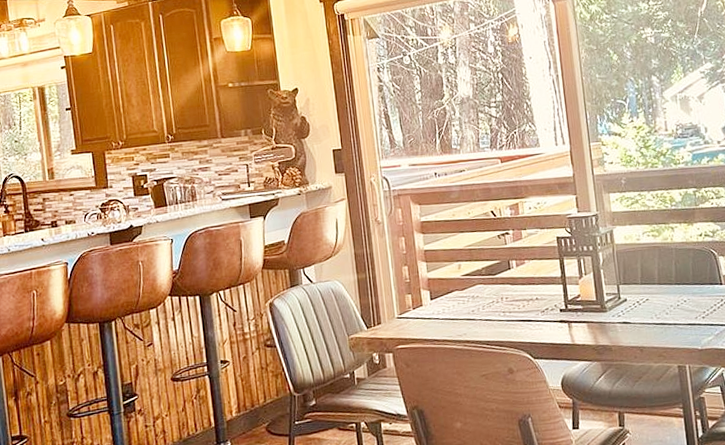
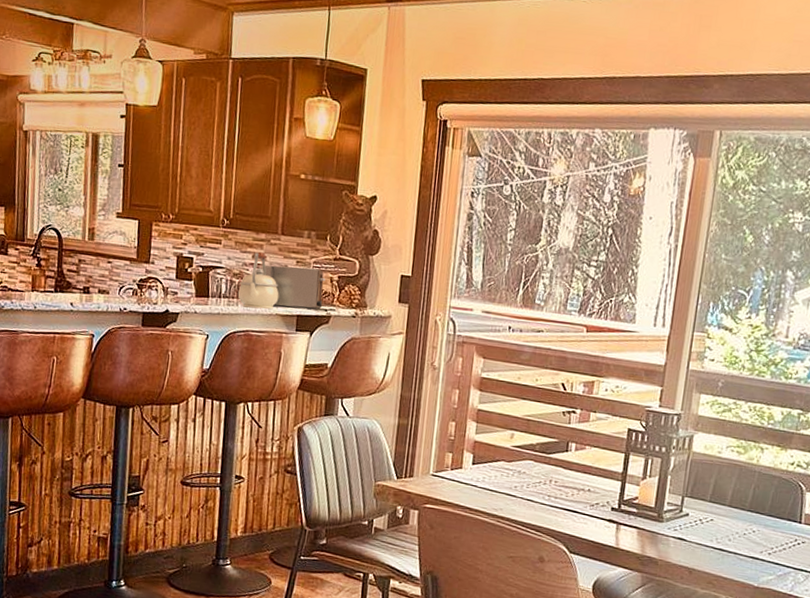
kettle: none [191,157,230,208] -> present [237,252,279,310]
toaster: none [212,160,270,202] -> present [264,265,326,310]

